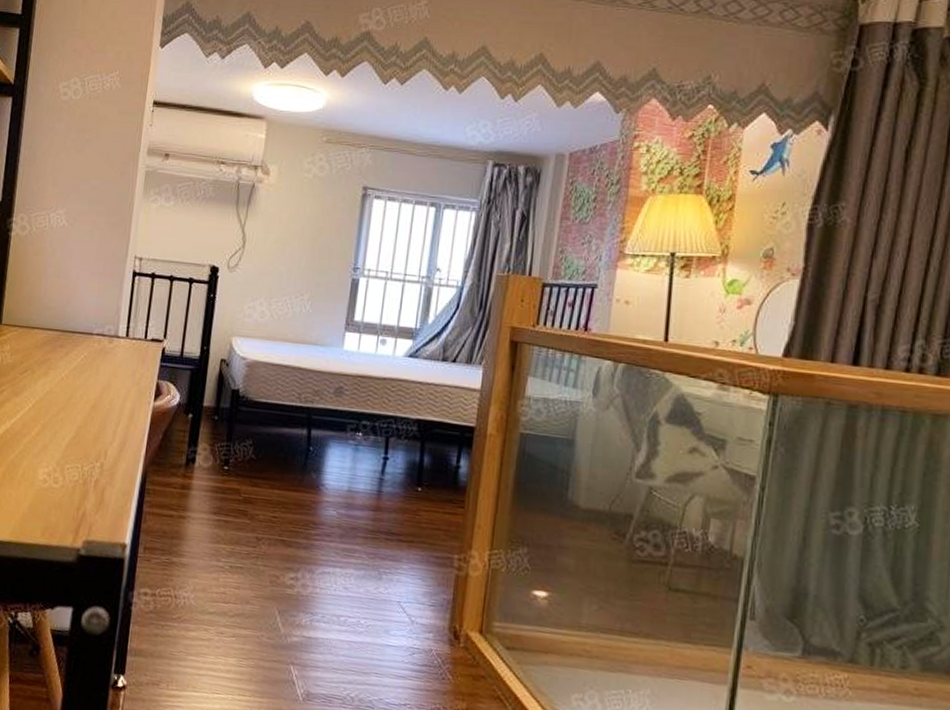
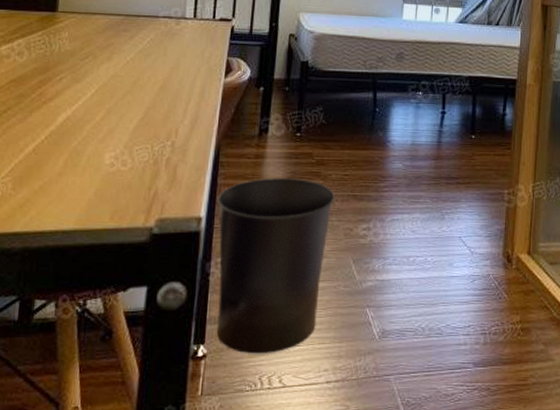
waste bin: none [136,510,262,697] -> present [216,178,335,354]

